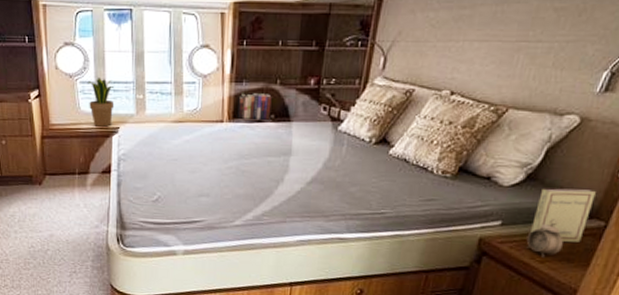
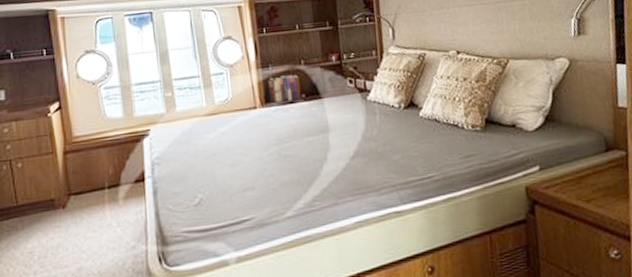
potted plant: present [86,78,115,127] -> none [111,81,143,132]
alarm clock: present [526,219,564,258] -> none [566,156,600,197]
book: present [531,188,596,243] -> none [562,121,613,178]

